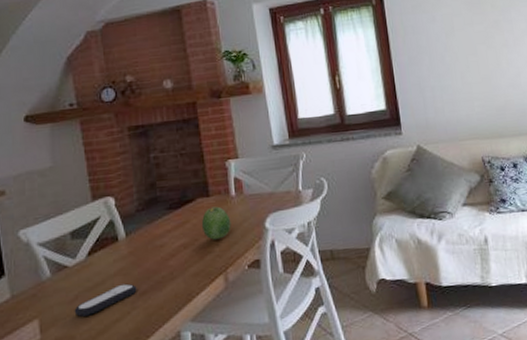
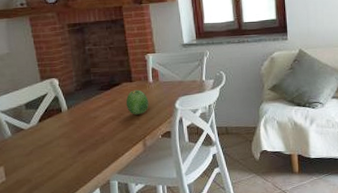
remote control: present [74,283,137,317] -> none [30,144,77,166]

